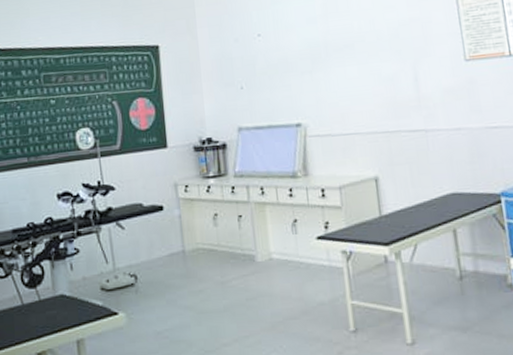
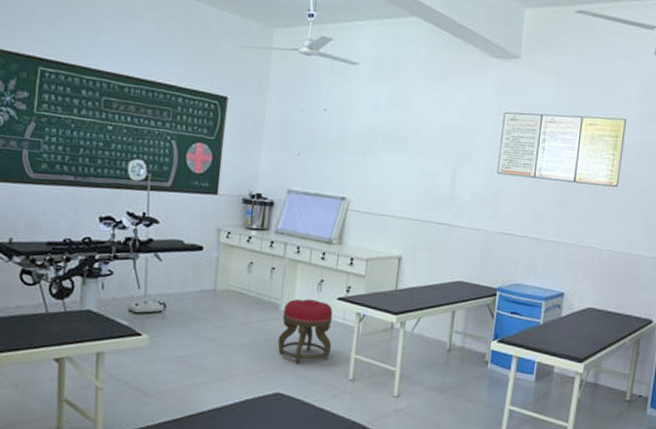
stool: none [260,243,323,322] -> present [278,299,333,365]

